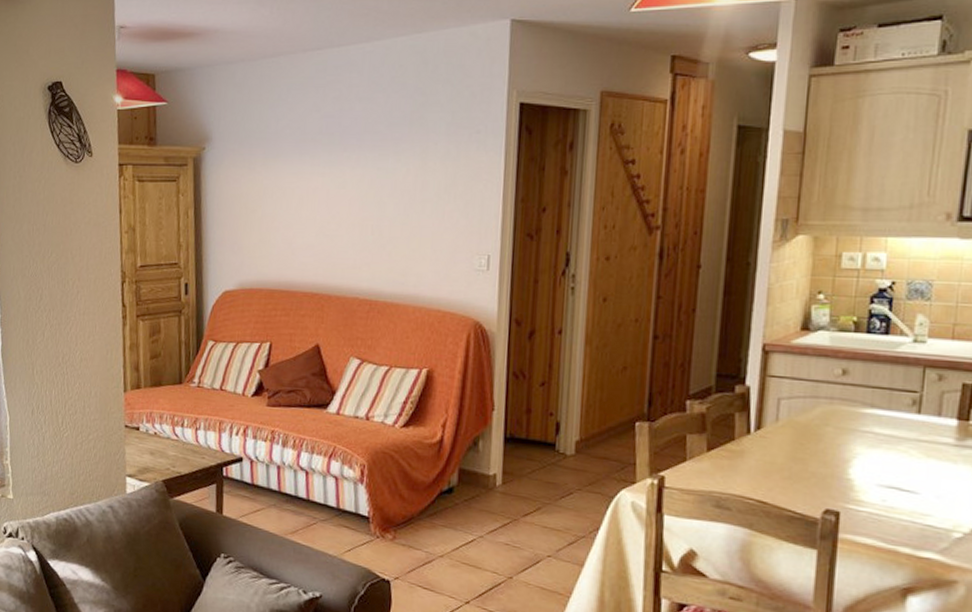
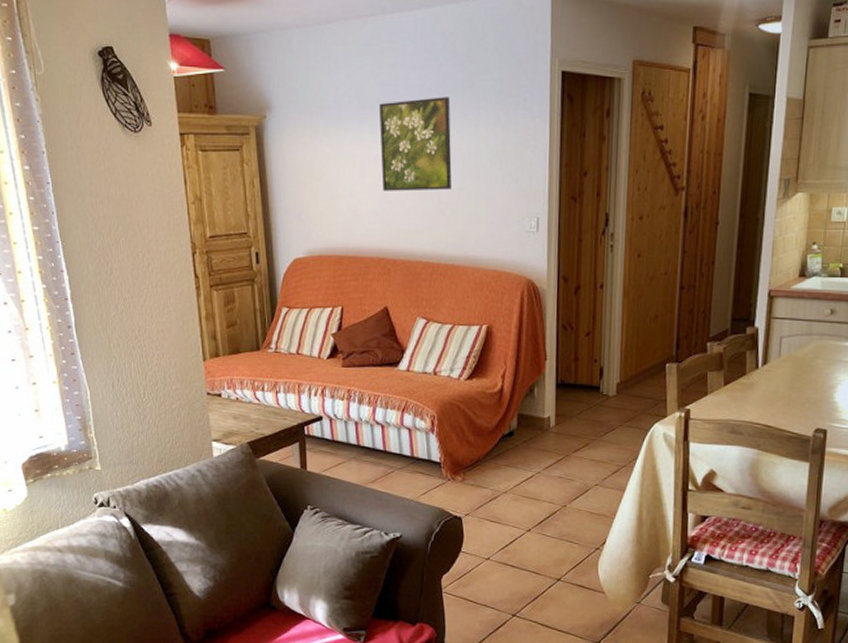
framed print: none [320,129,397,225] -> present [379,97,452,191]

